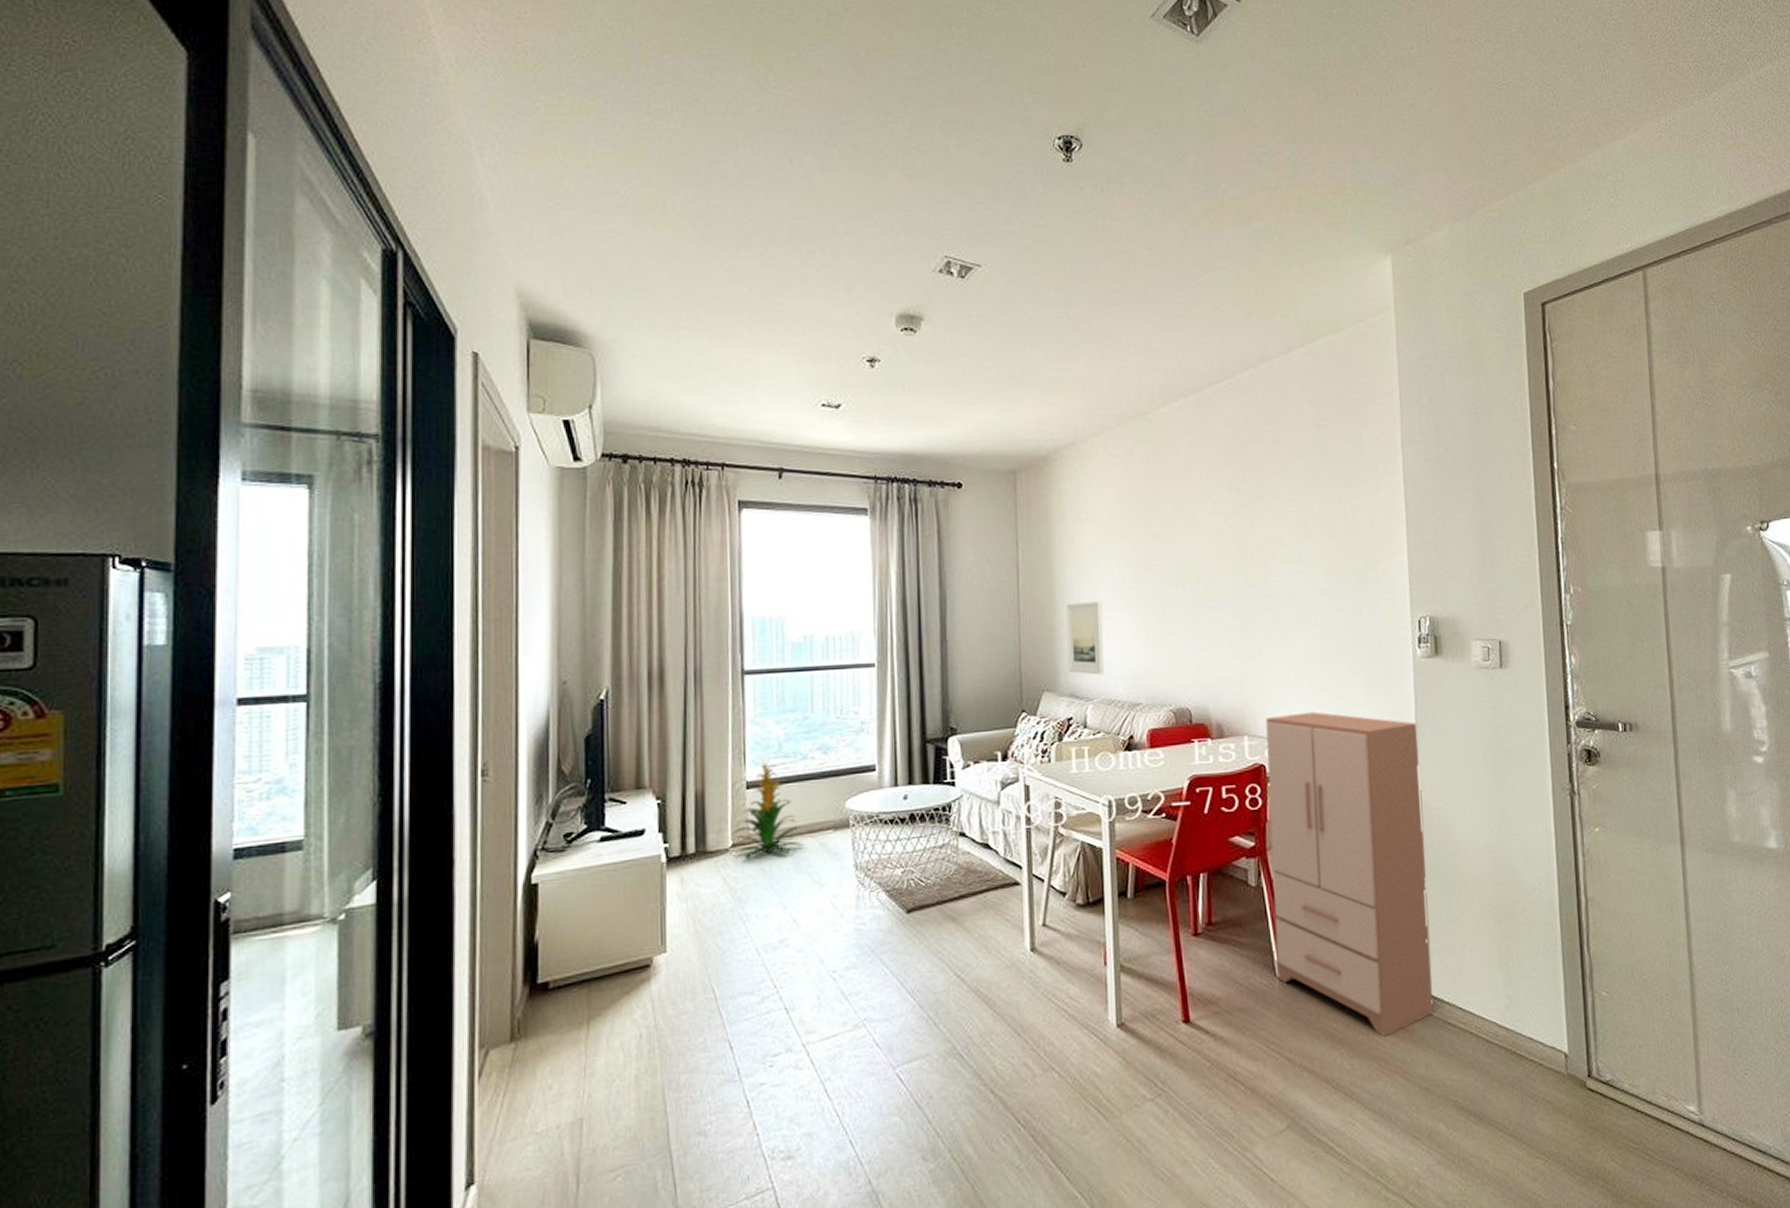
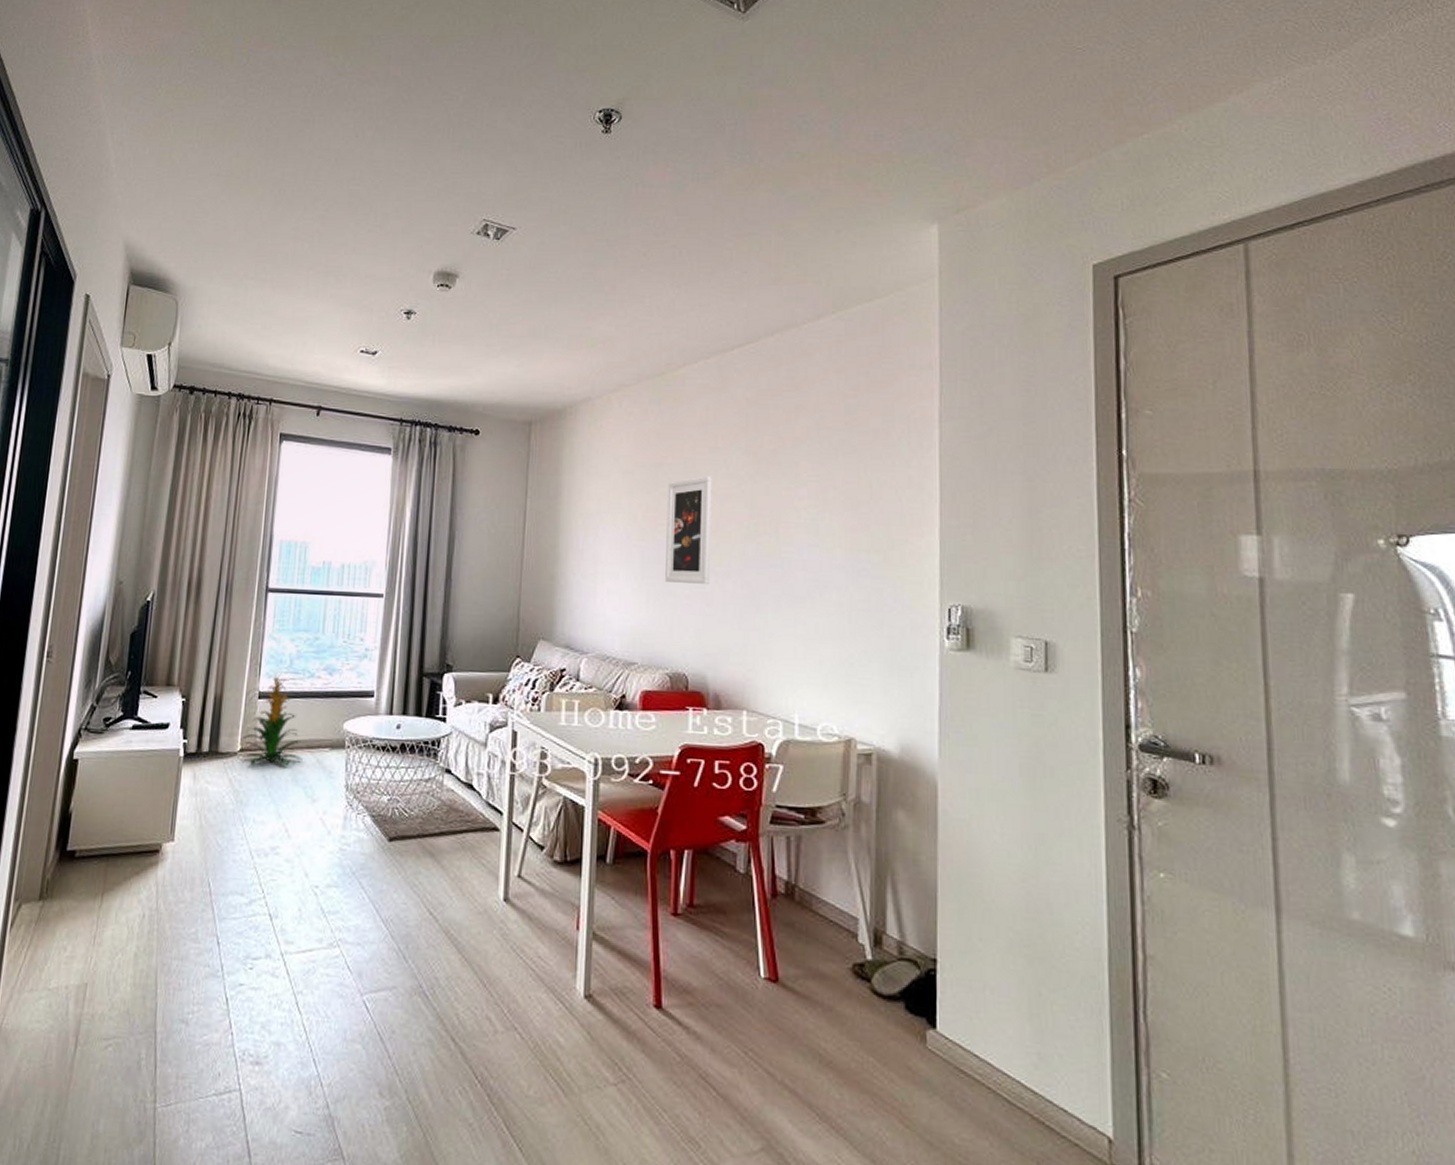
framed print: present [1065,602,1104,675] -> none [566,554,605,629]
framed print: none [1158,513,1205,621] -> present [665,476,712,585]
cabinet: present [1266,711,1433,1037] -> none [762,693,944,1071]

